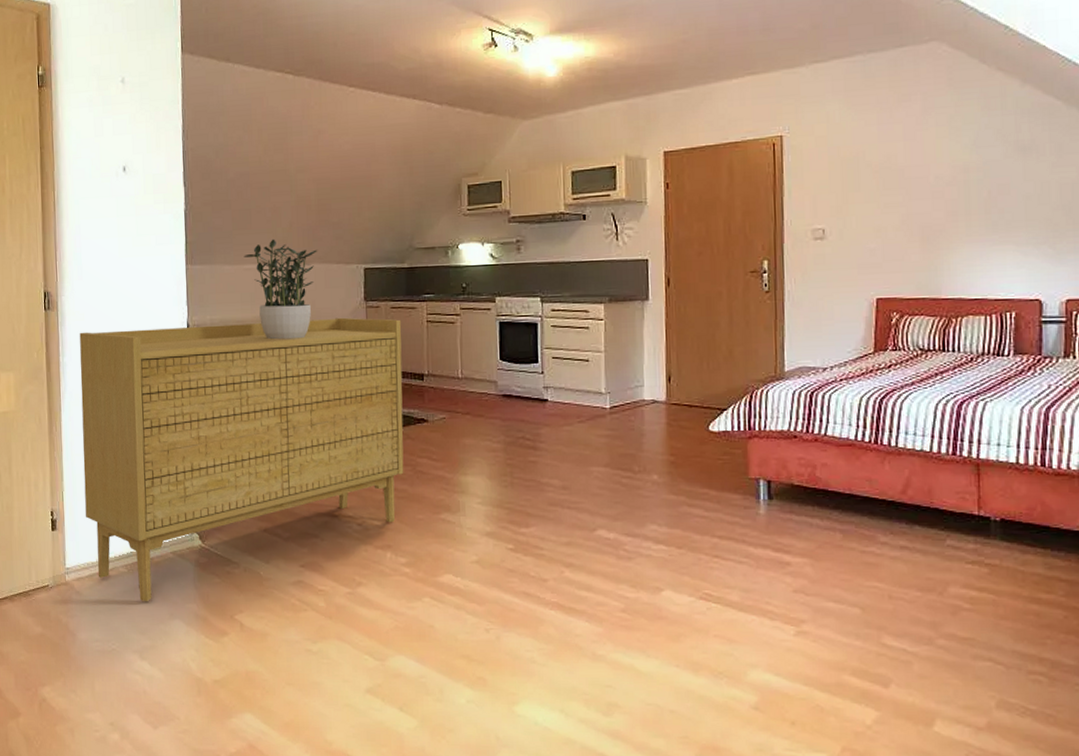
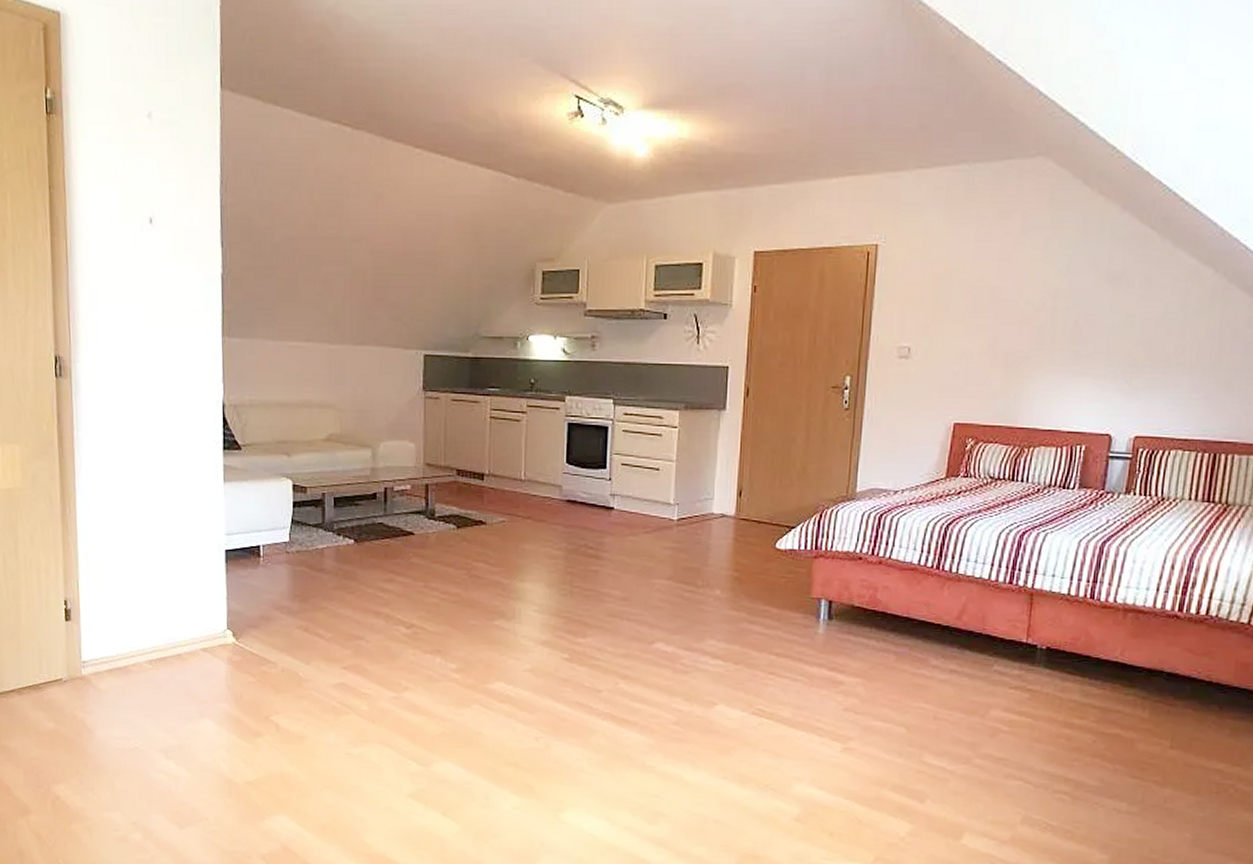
sideboard: present [79,317,404,601] -> none [97,404,463,699]
potted plant: present [243,239,318,340] -> none [289,314,374,428]

